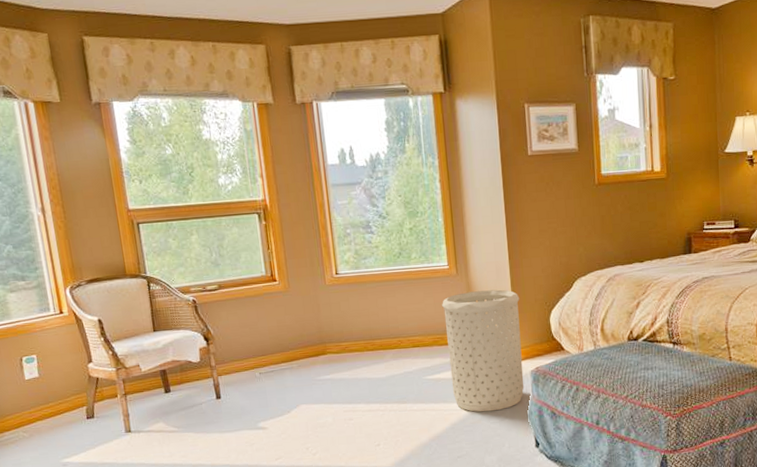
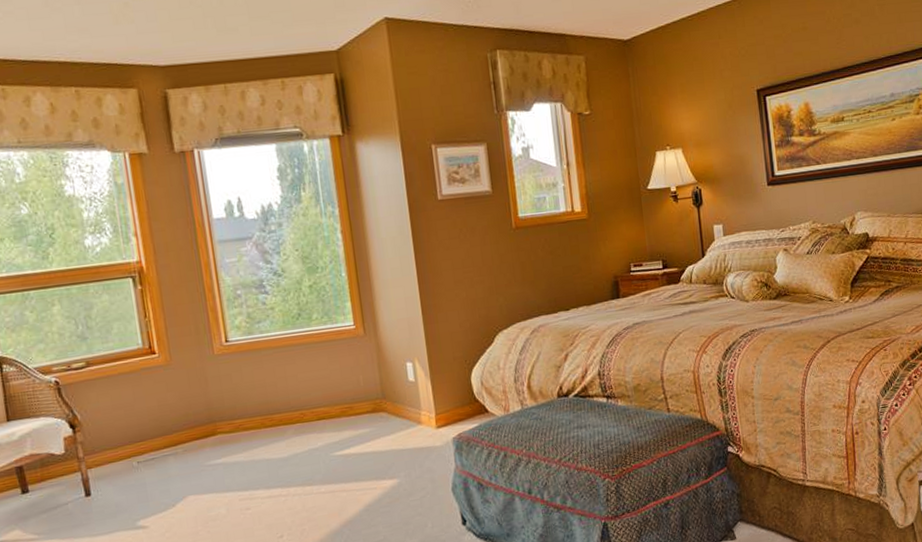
laundry basket: present [442,289,524,412] -> none [349,349,446,490]

